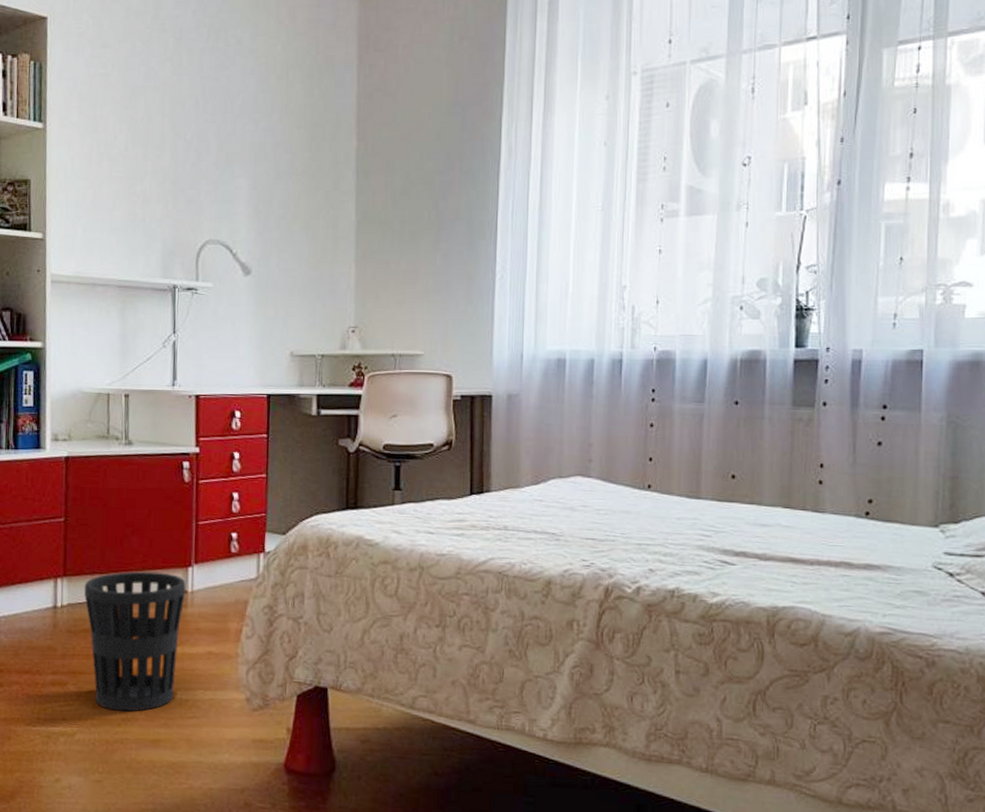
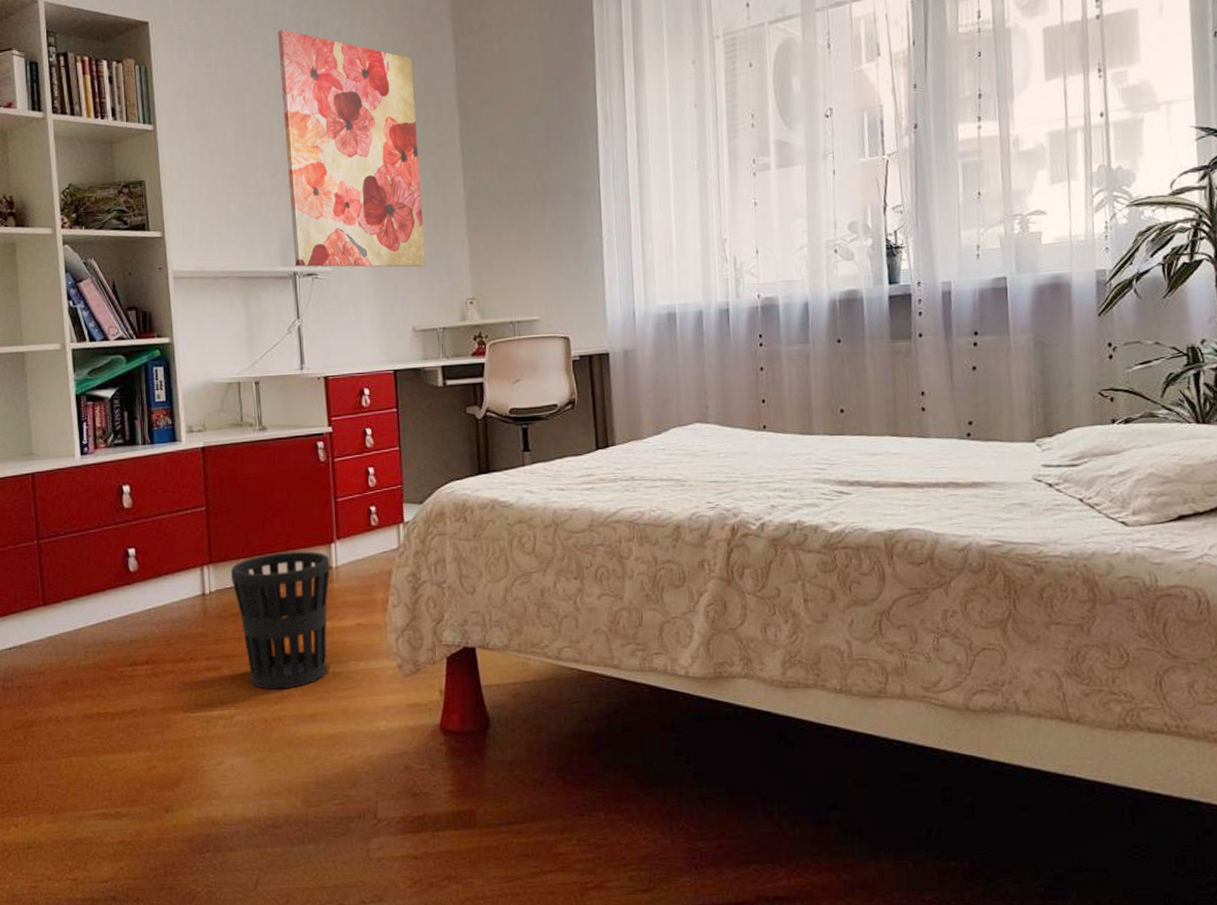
wall art: none [175,34,313,290] -> present [278,29,426,268]

